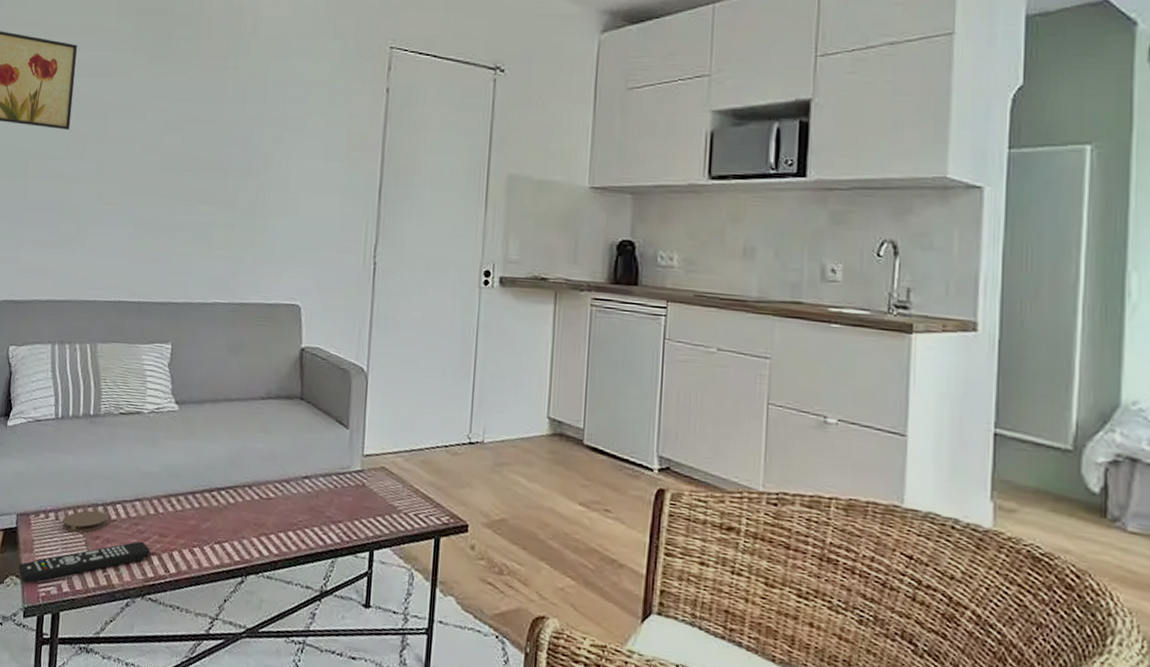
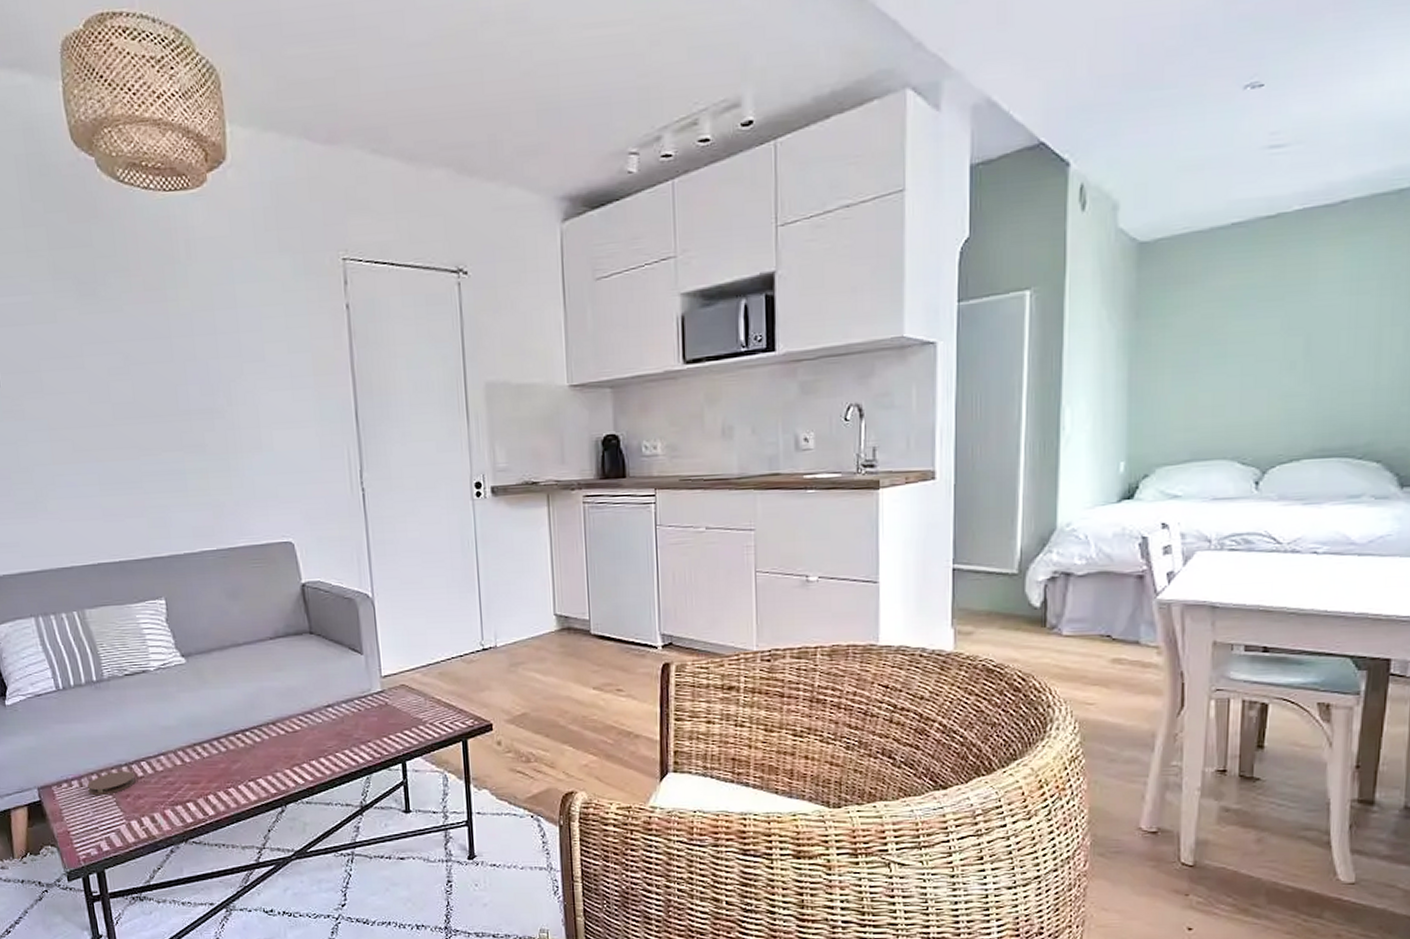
remote control: present [18,541,151,584] -> none [51,791,185,850]

